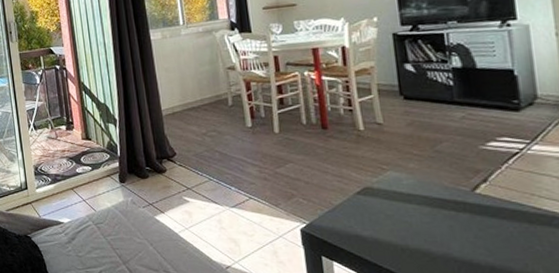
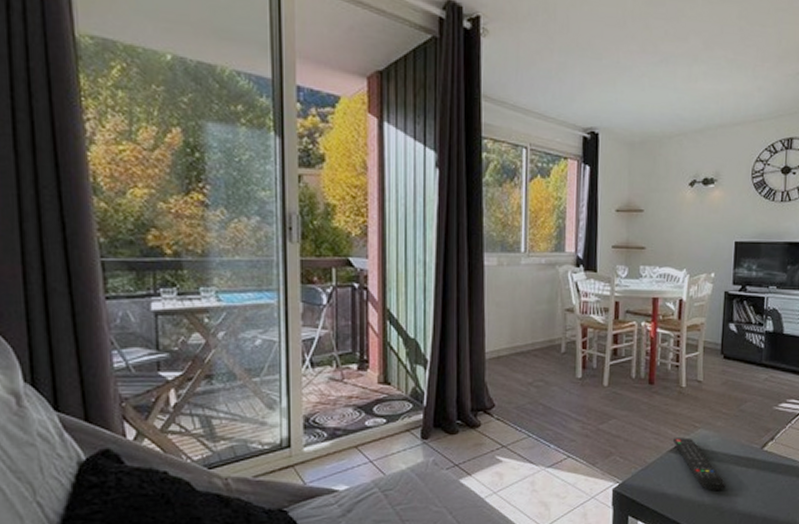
remote control: none [358,180,433,235] -> present [672,437,726,491]

